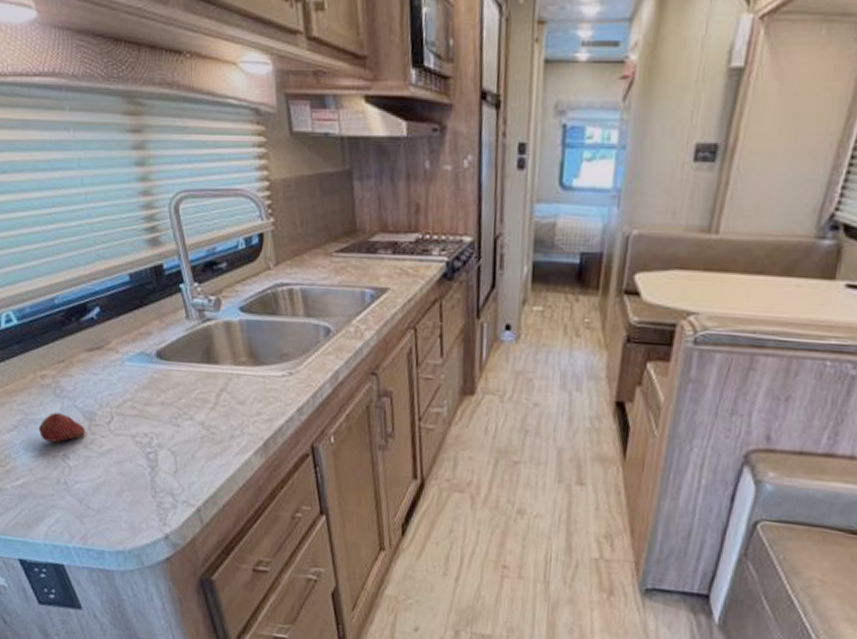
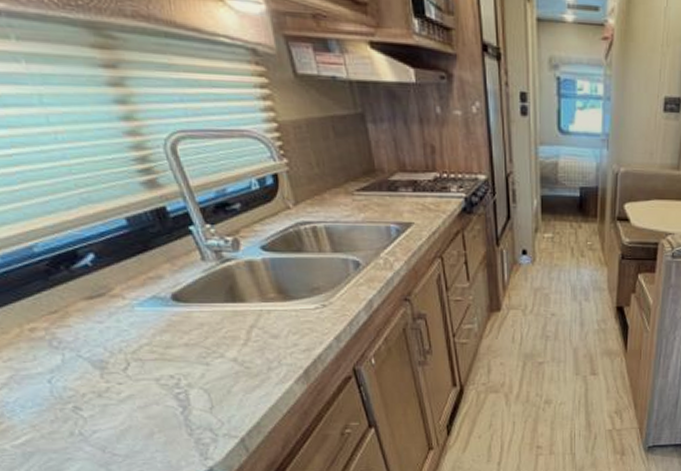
fruit: present [38,413,86,443] -> none [35,365,98,396]

